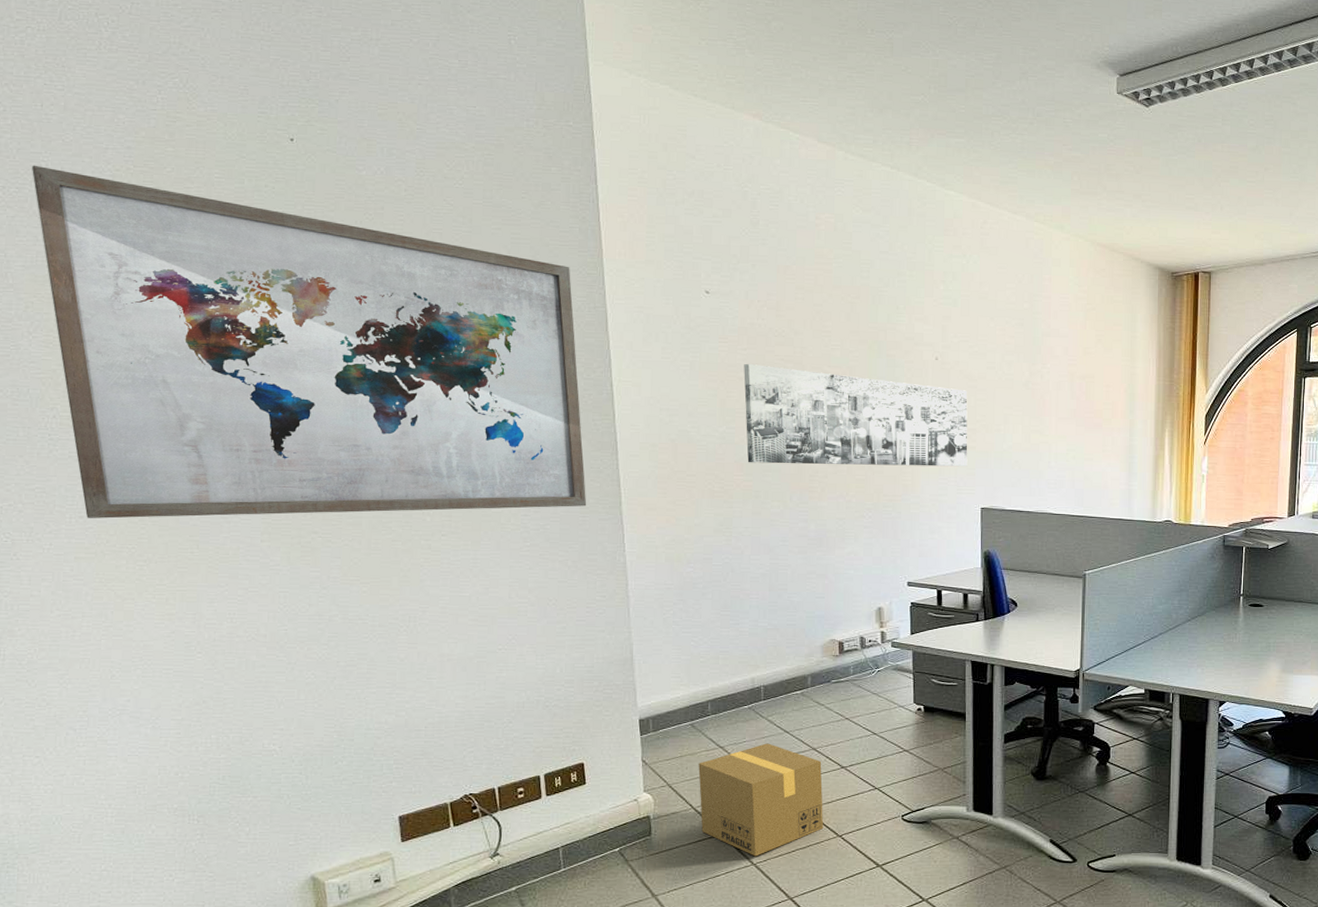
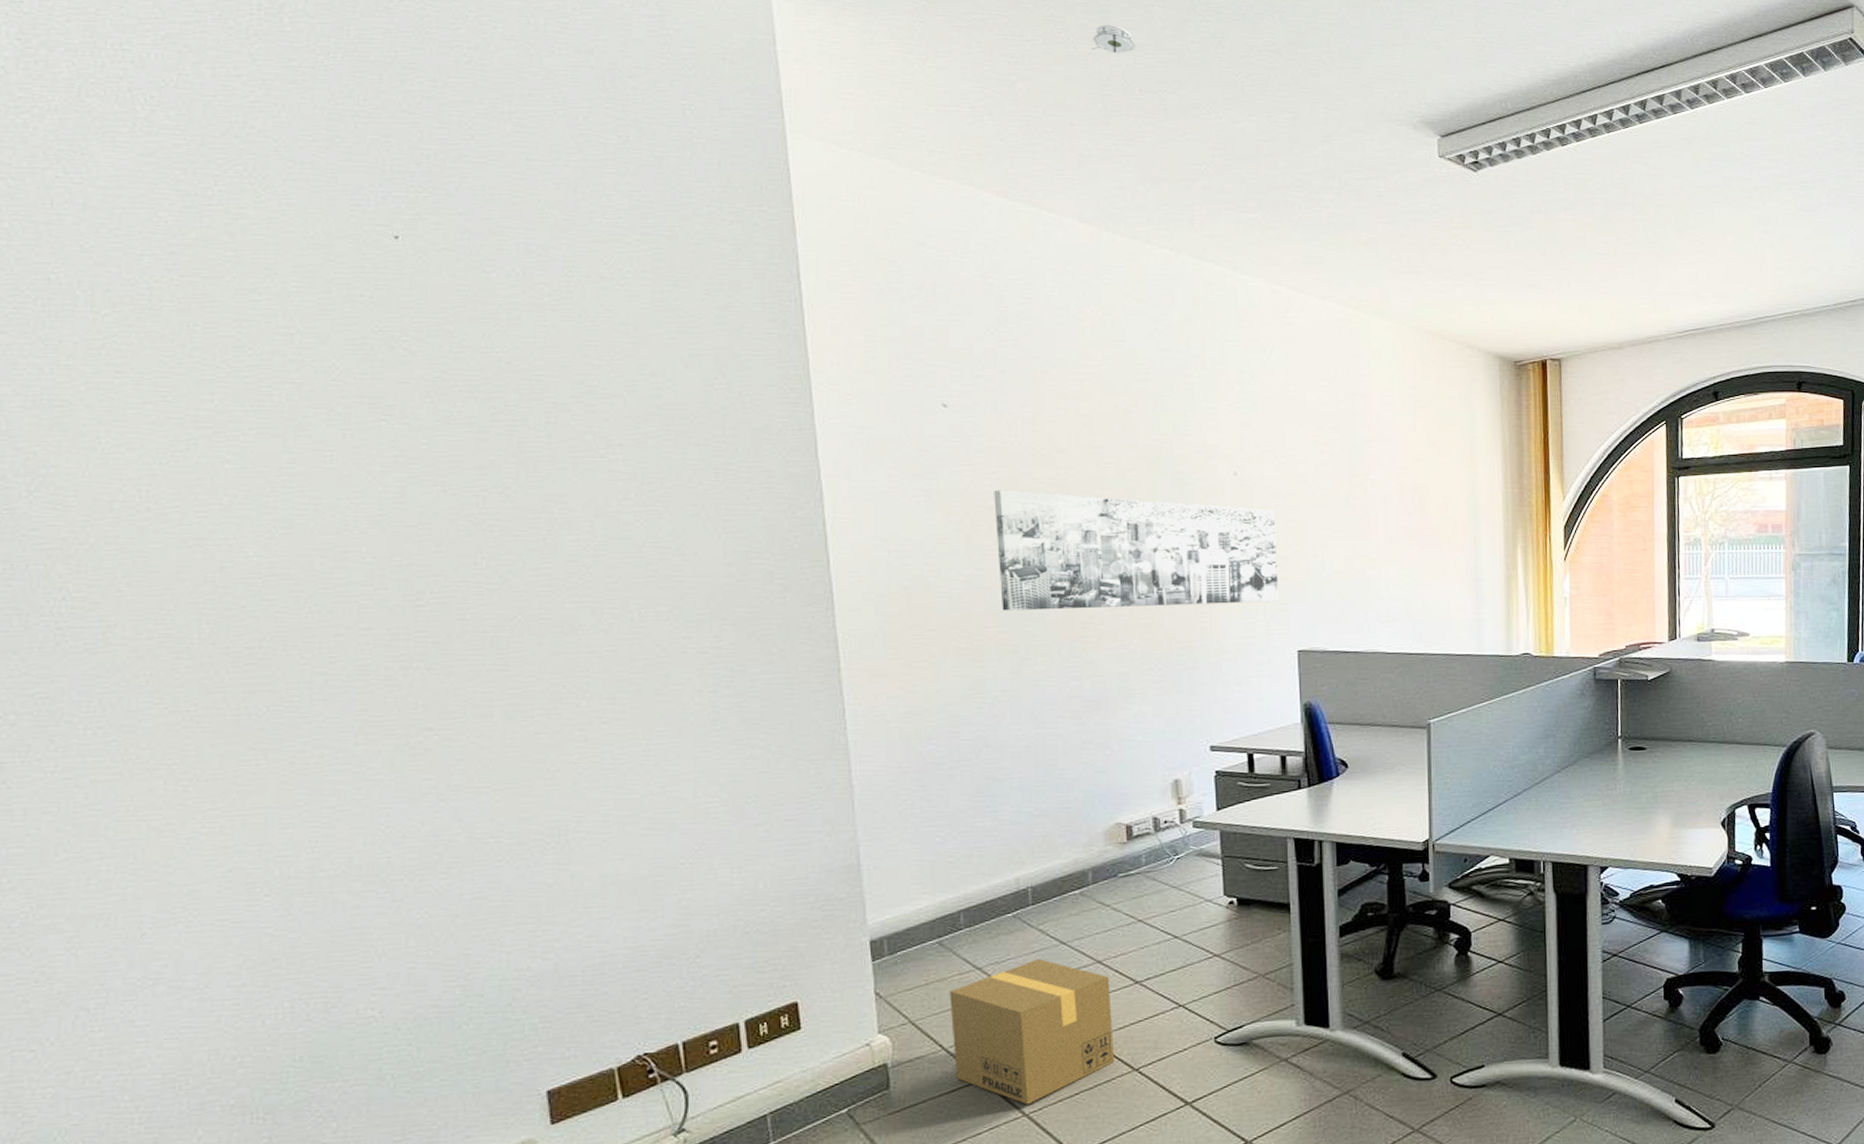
wall art: present [32,165,587,519] -> none [36,278,795,728]

